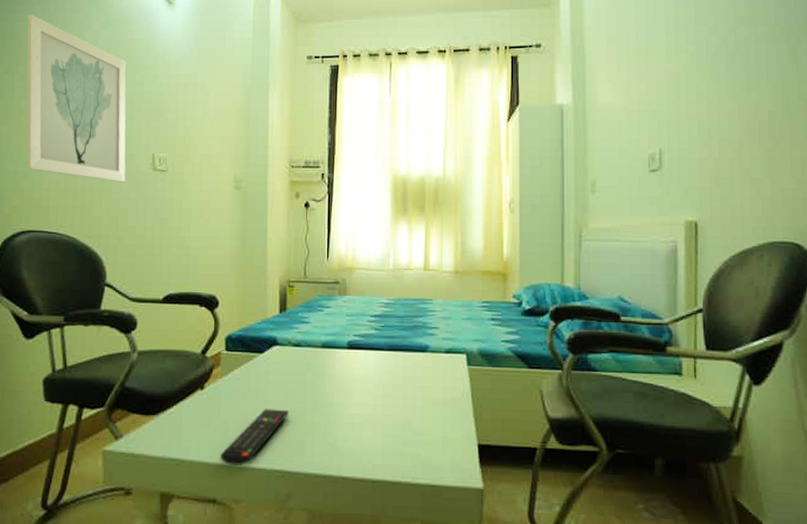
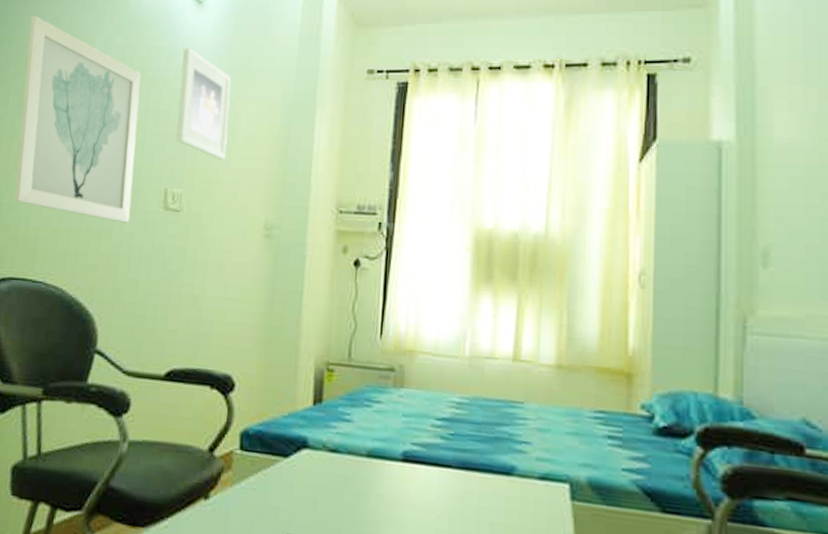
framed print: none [159,40,201,130] -> present [176,47,231,161]

